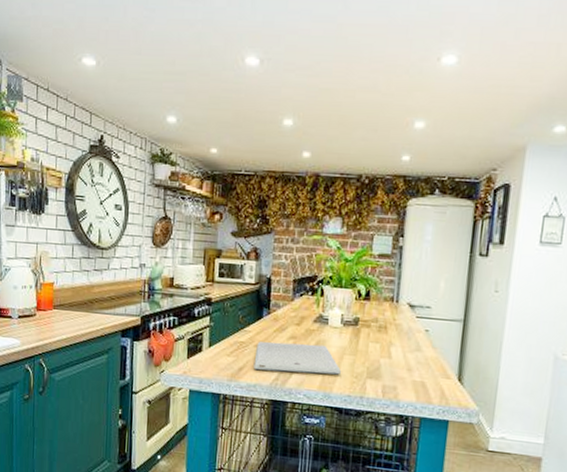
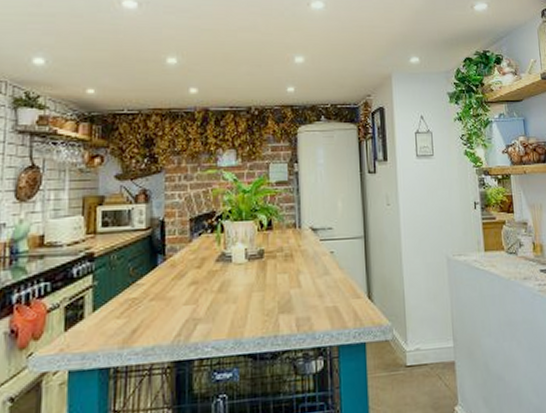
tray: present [253,341,341,375] -> none [150,285,250,328]

